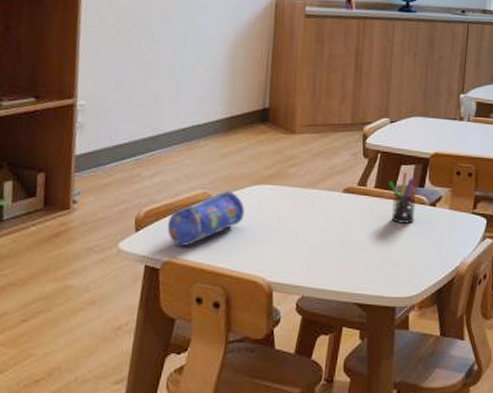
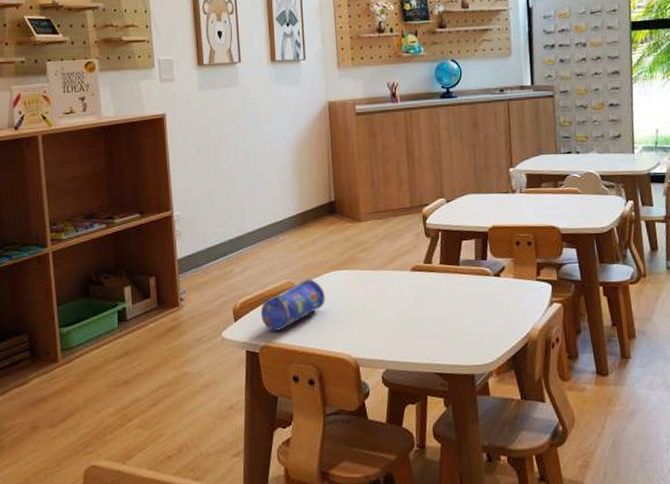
pen holder: present [388,172,418,225] -> none [452,246,482,296]

